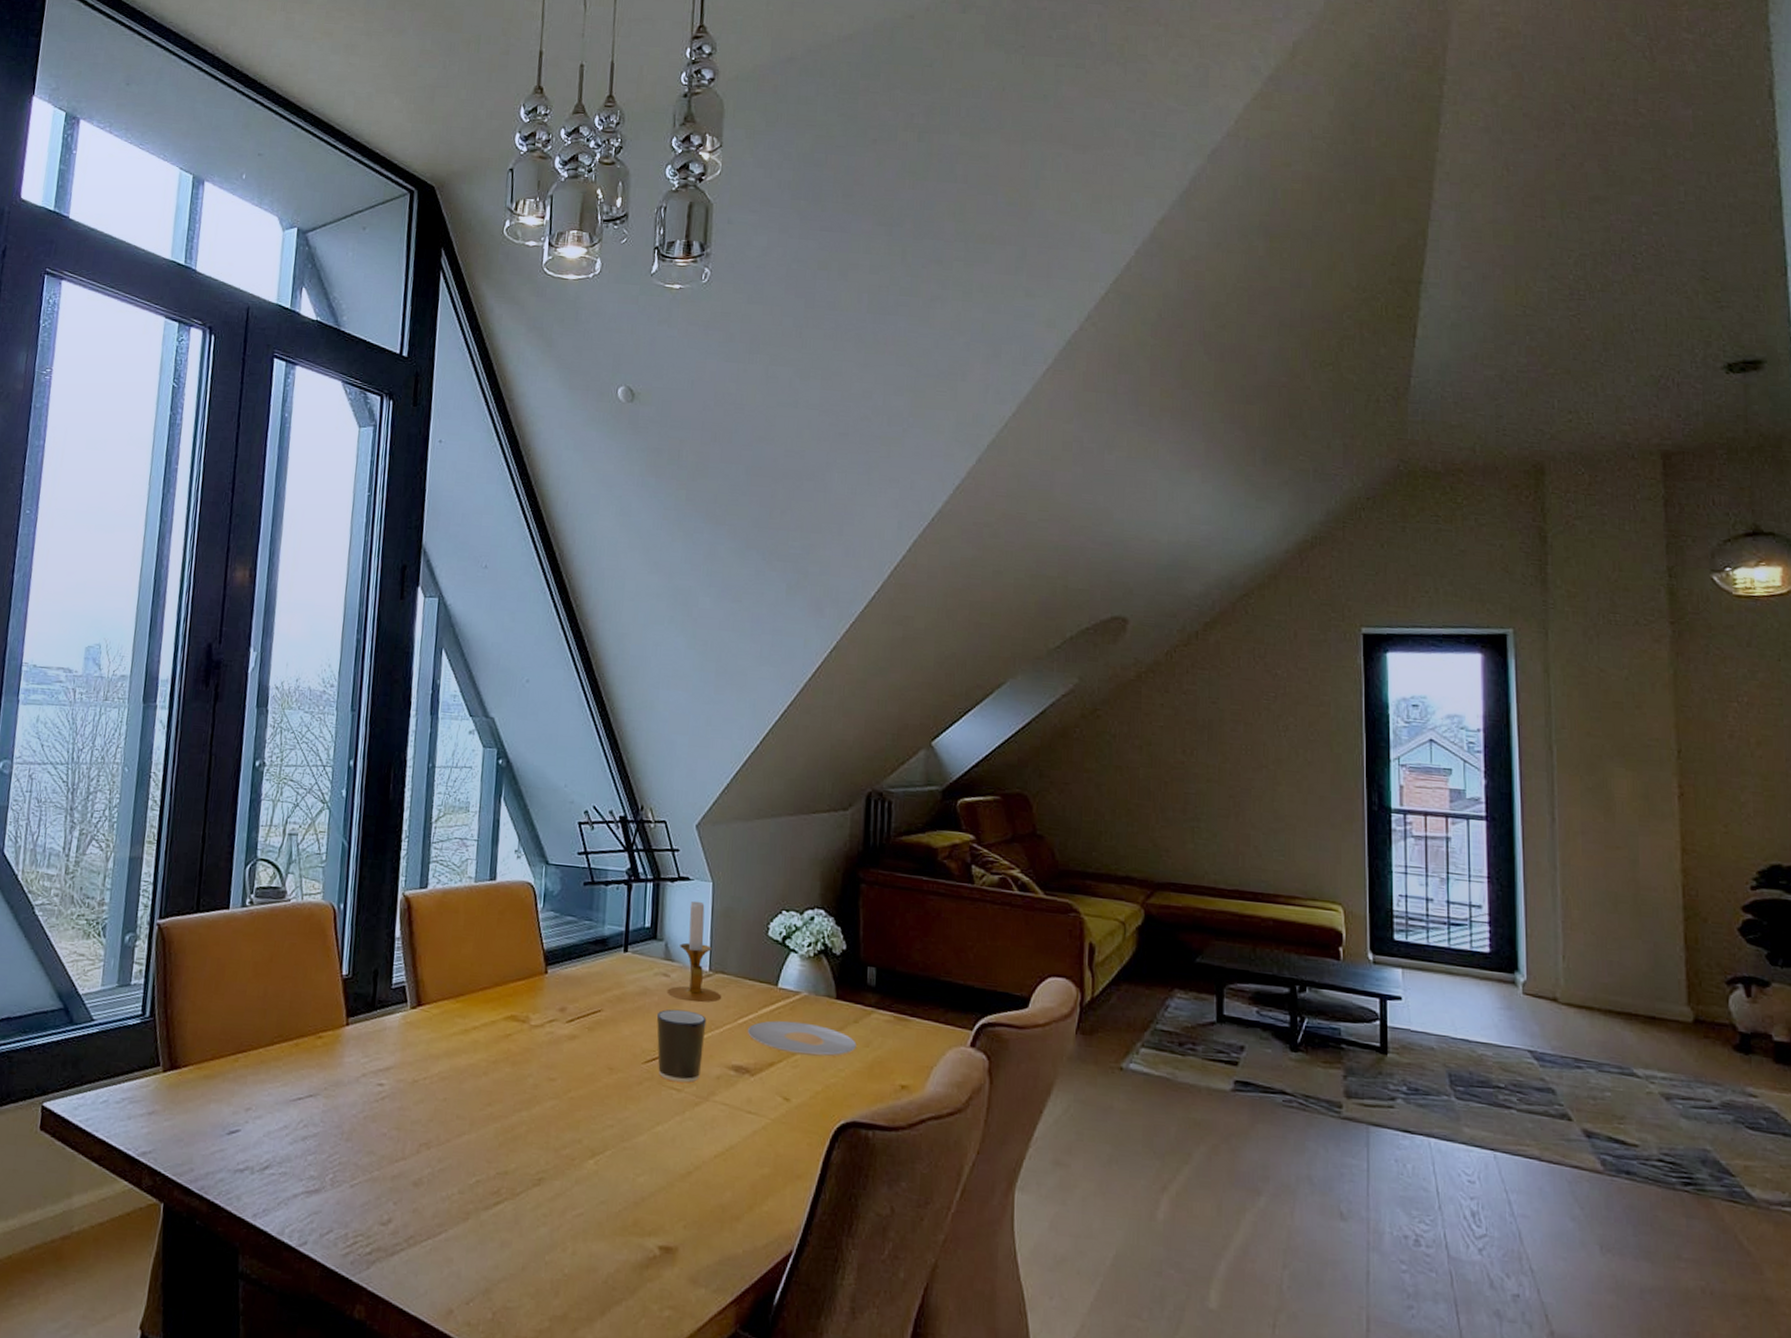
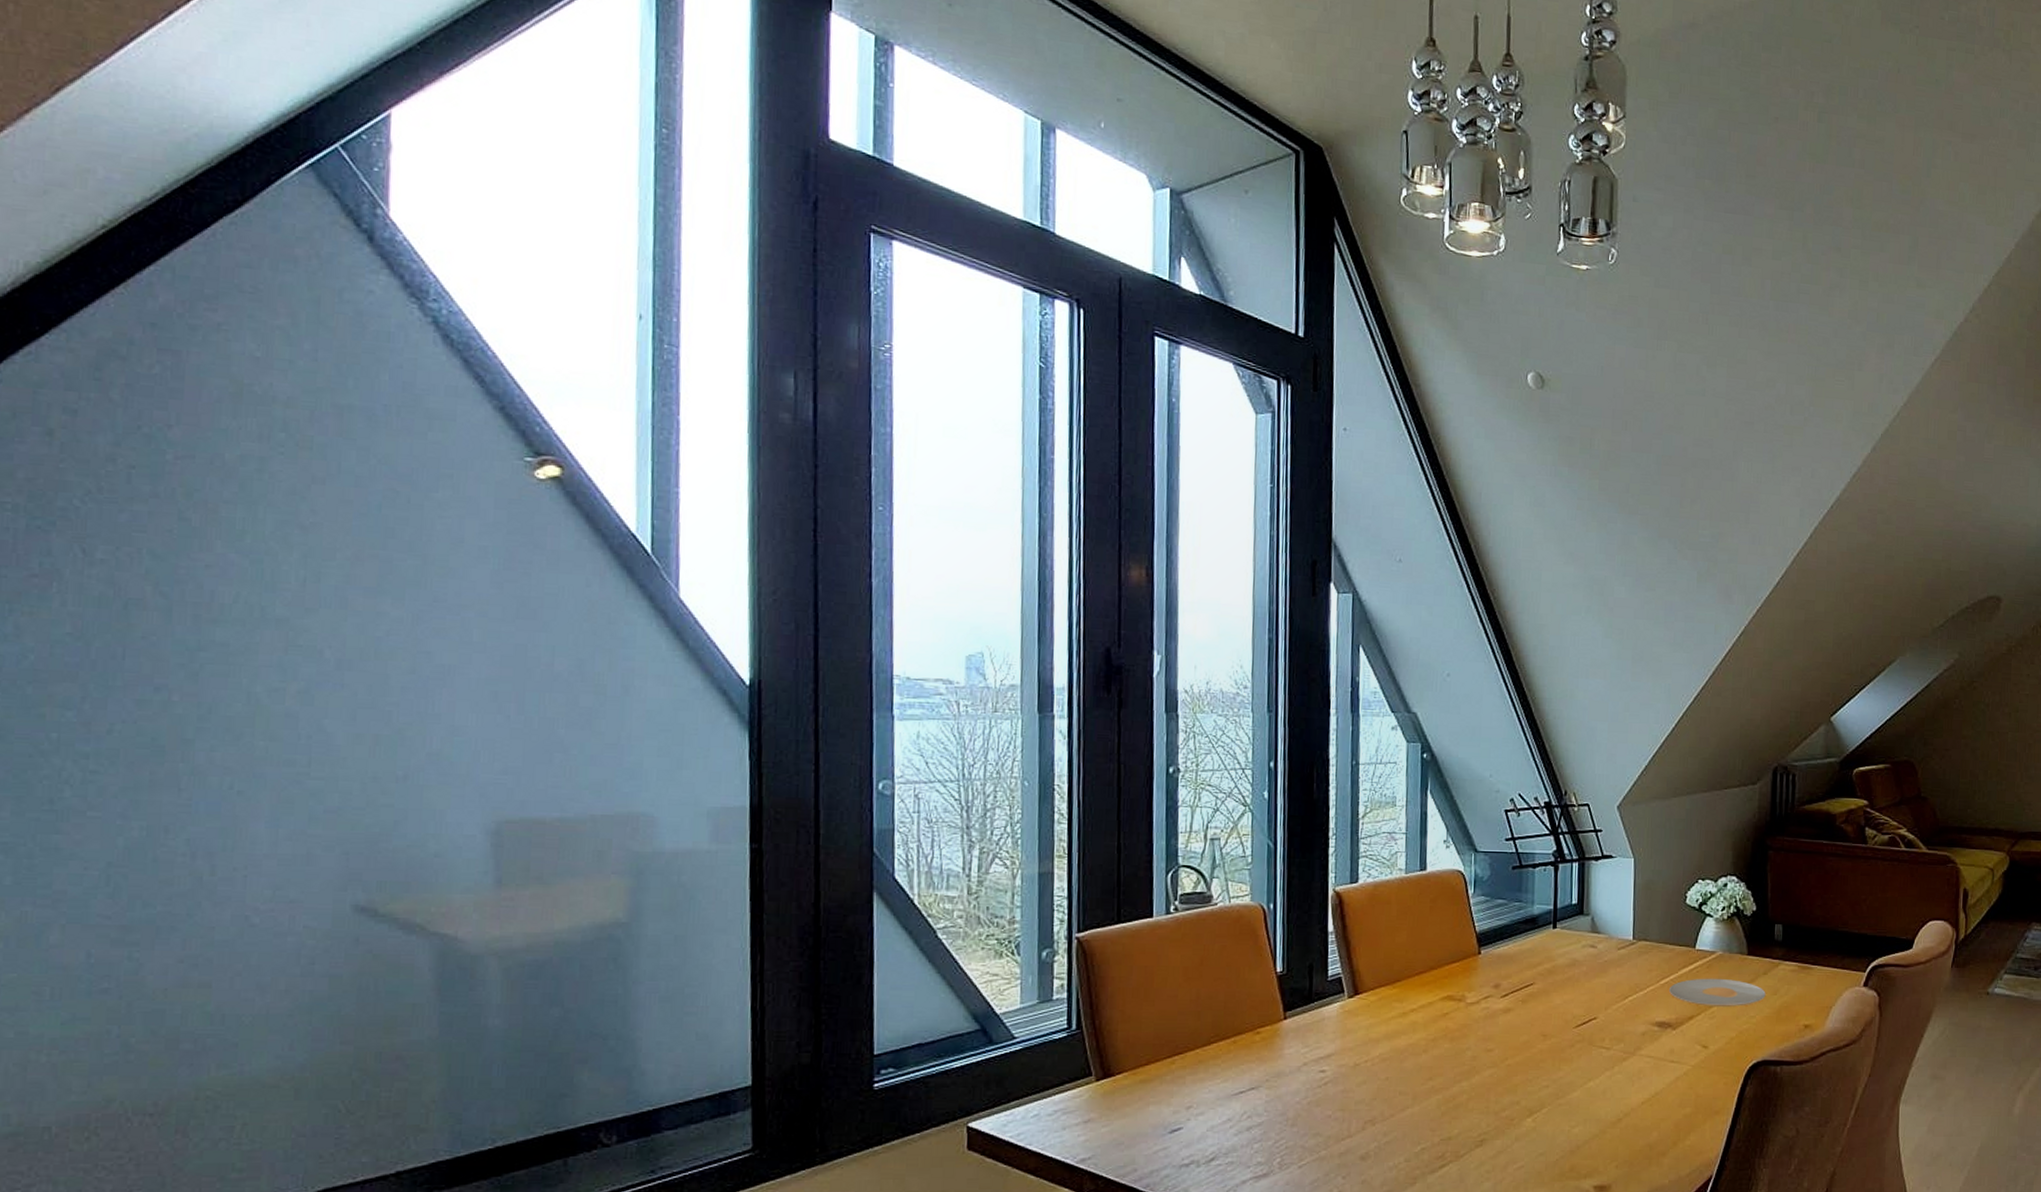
mug: present [656,1009,707,1084] -> none [1585,976,1632,1042]
candlestick: present [666,901,722,1003] -> none [1594,876,1646,969]

